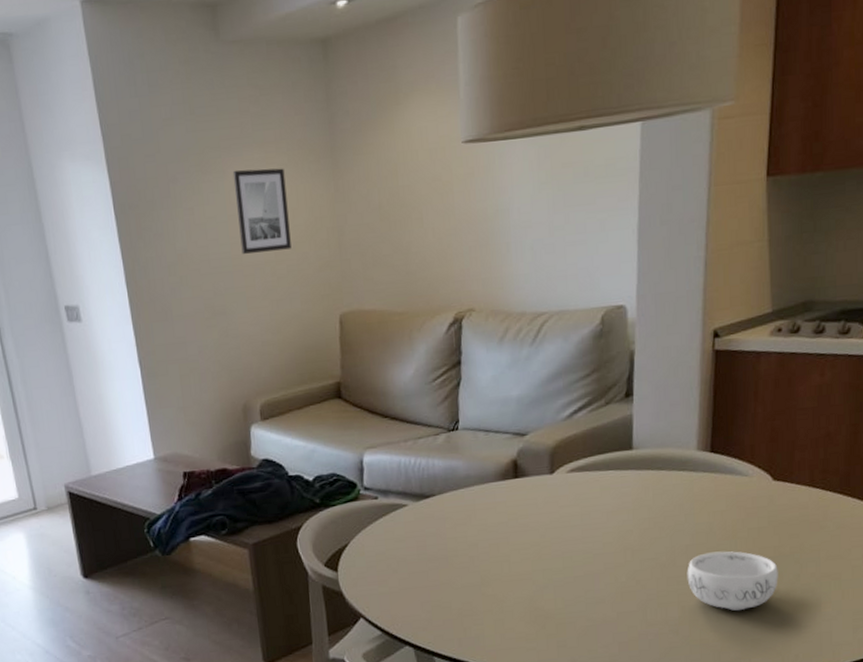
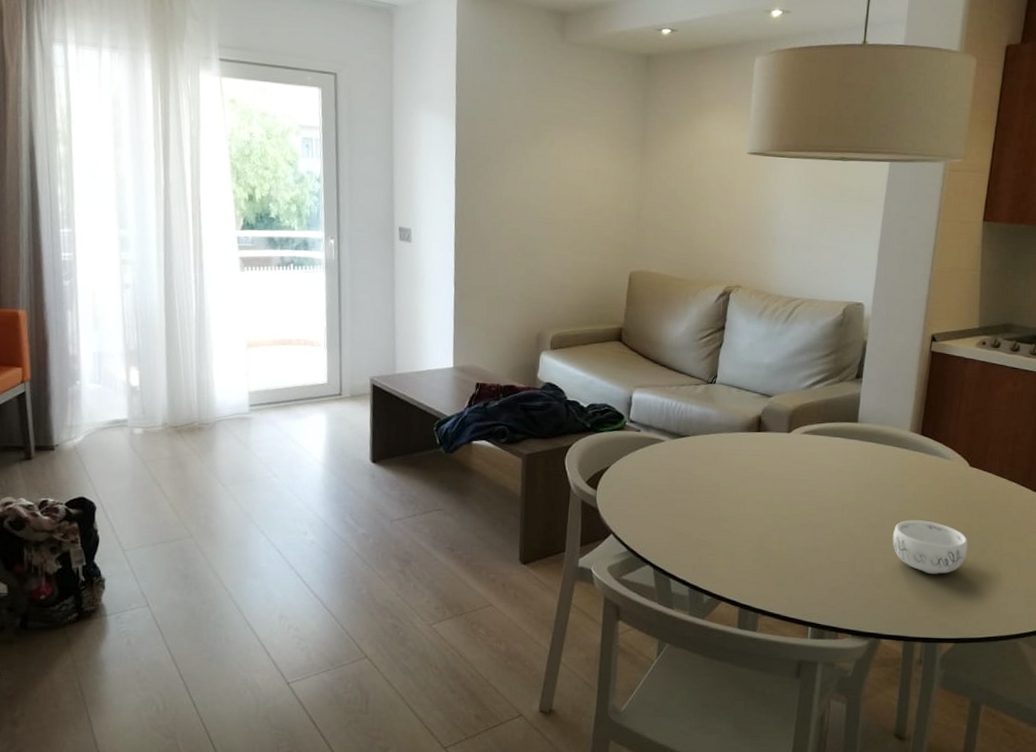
wall art: present [232,168,291,254] -> none [556,142,601,213]

